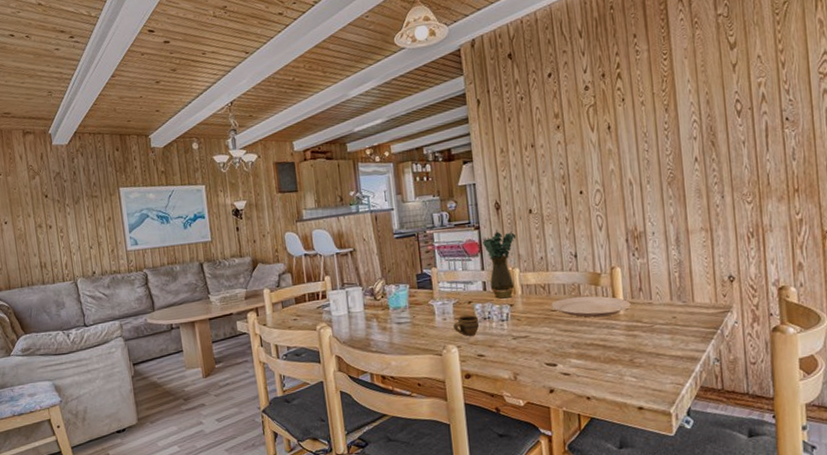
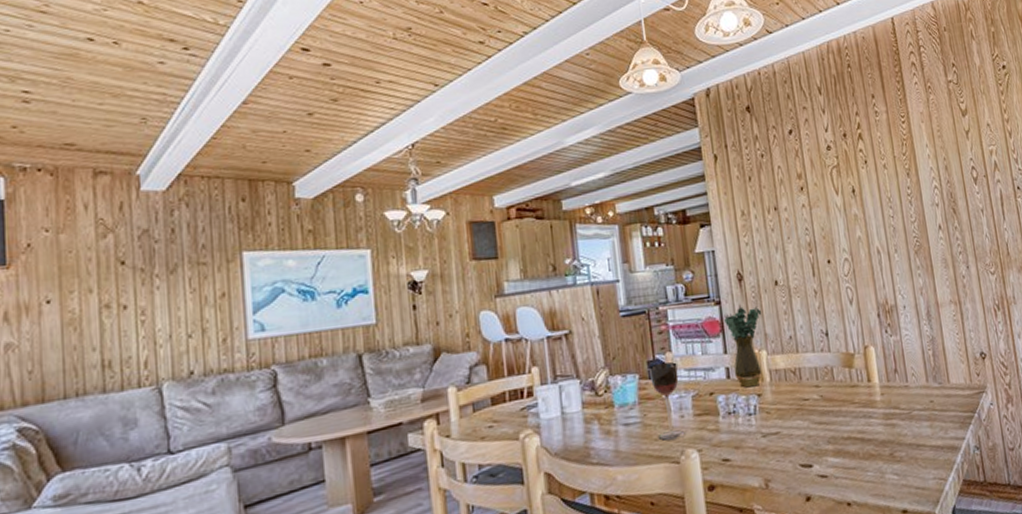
wineglass: none [417,275,447,338] -> present [648,361,685,441]
cup: present [453,315,480,336] -> none [692,409,724,437]
plate: present [551,295,631,317] -> none [803,380,887,406]

